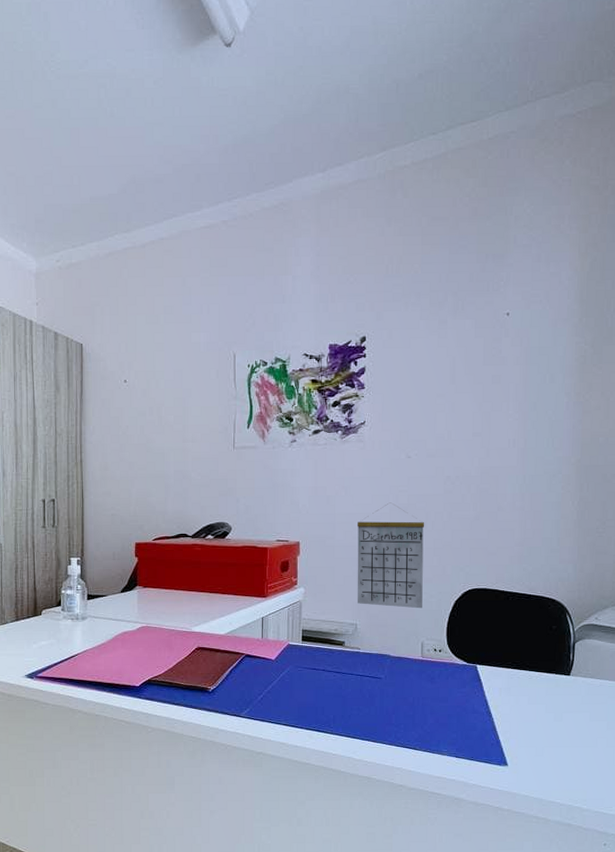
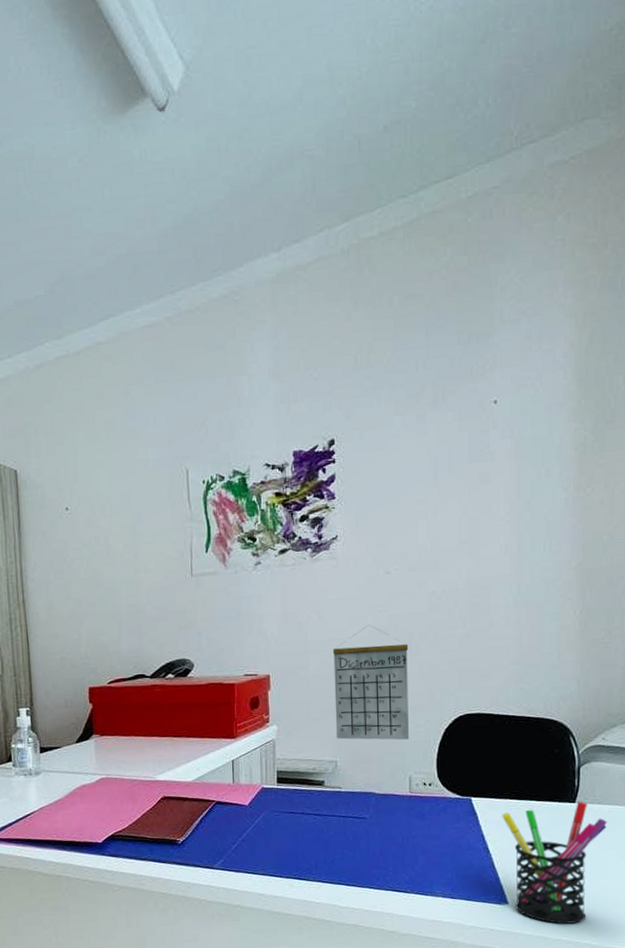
pen holder: none [504,674,598,787] -> present [502,801,607,924]

